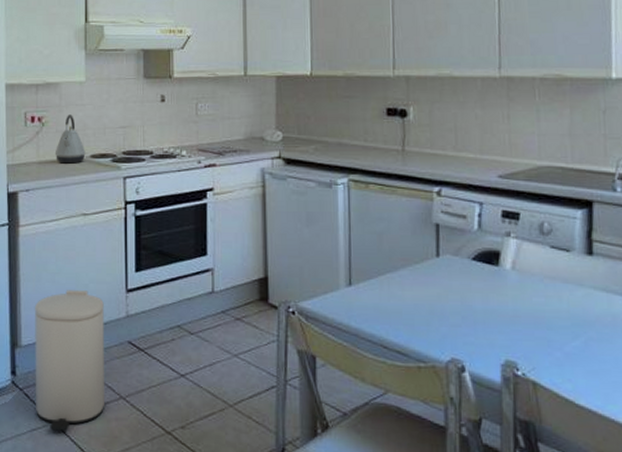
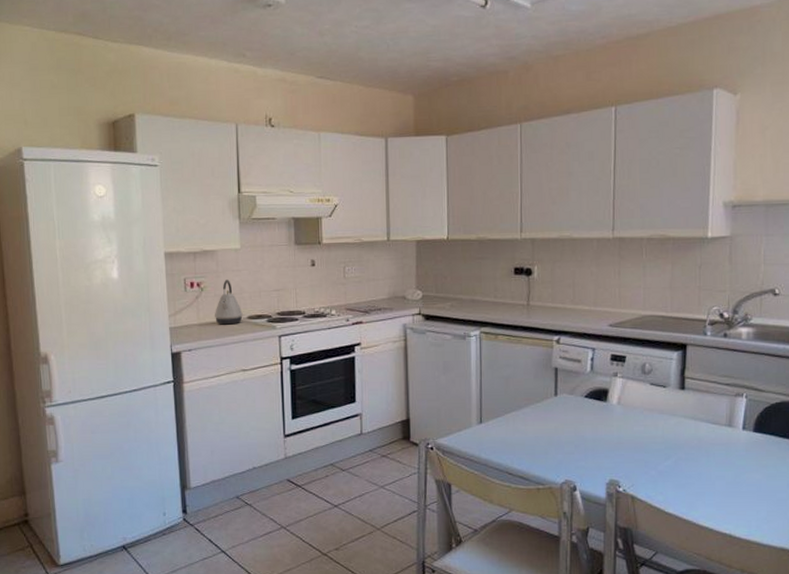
pedal bin: present [34,290,106,431] -> none [201,437,268,558]

